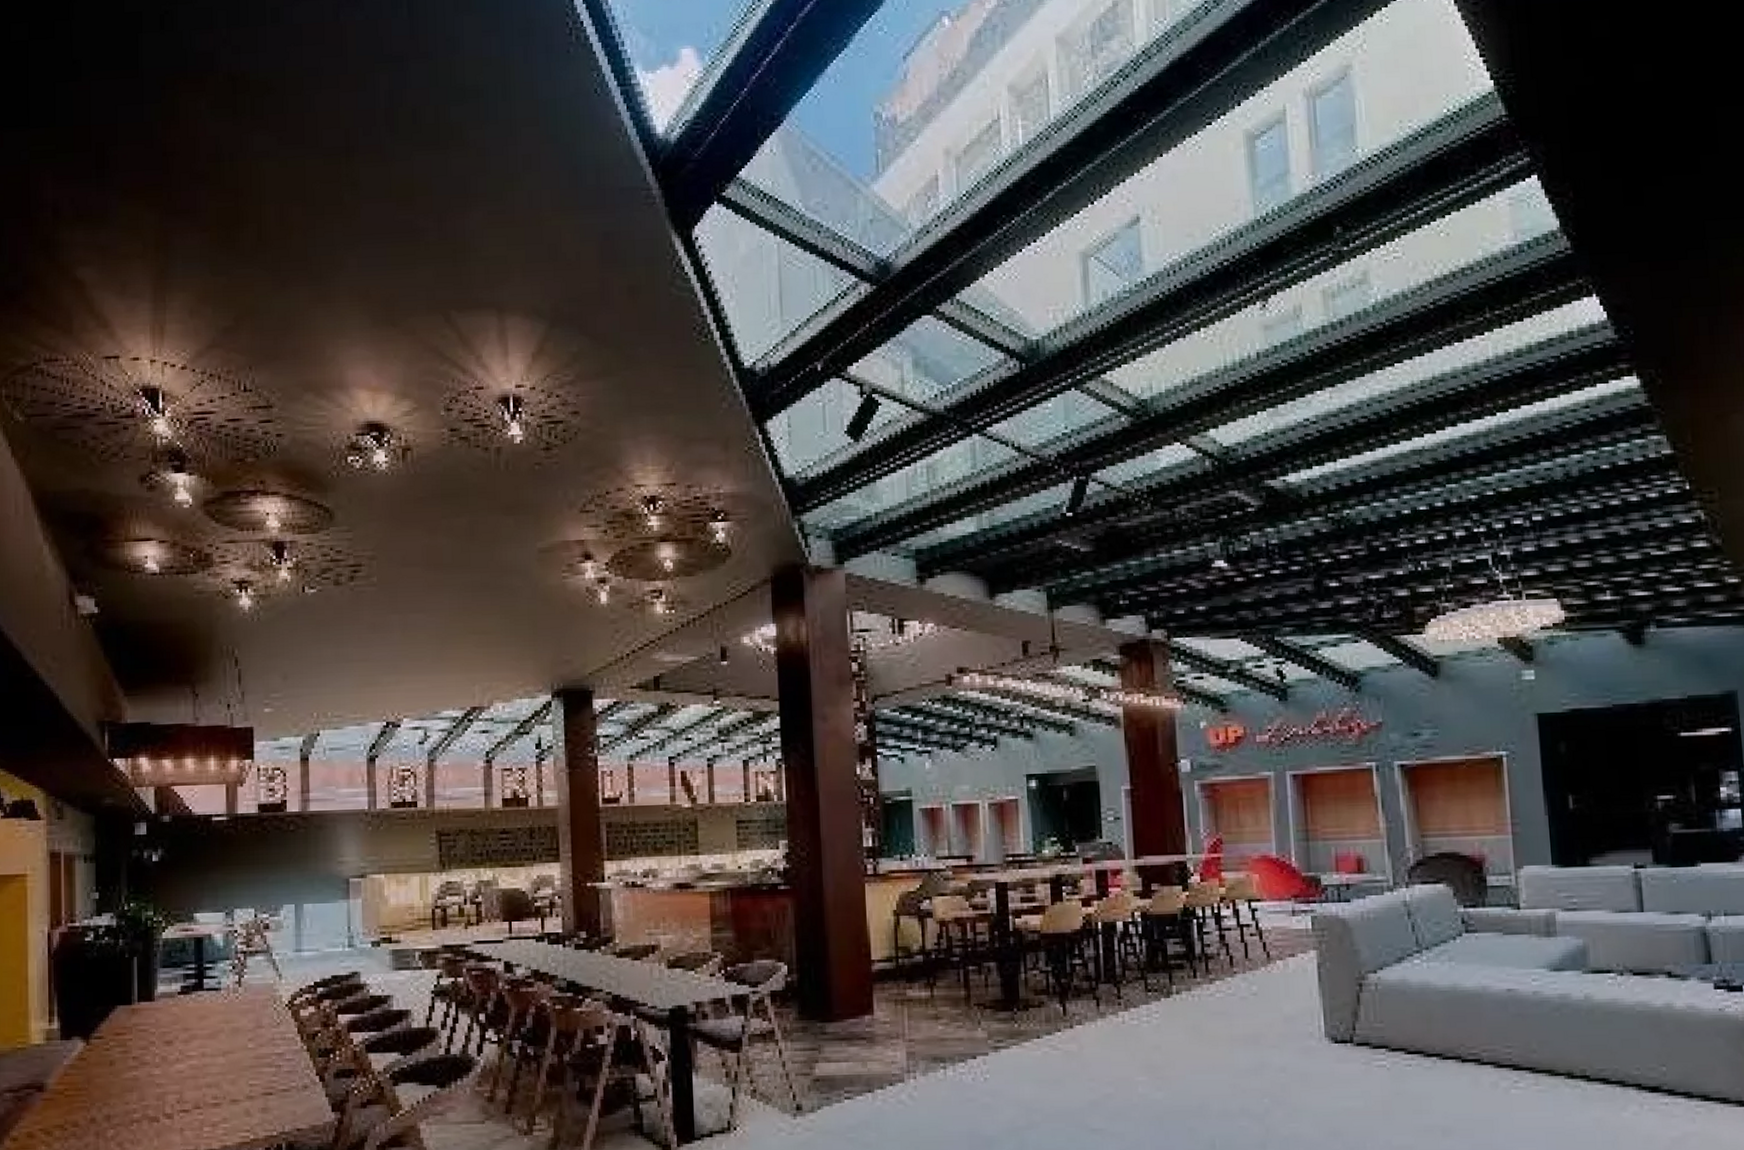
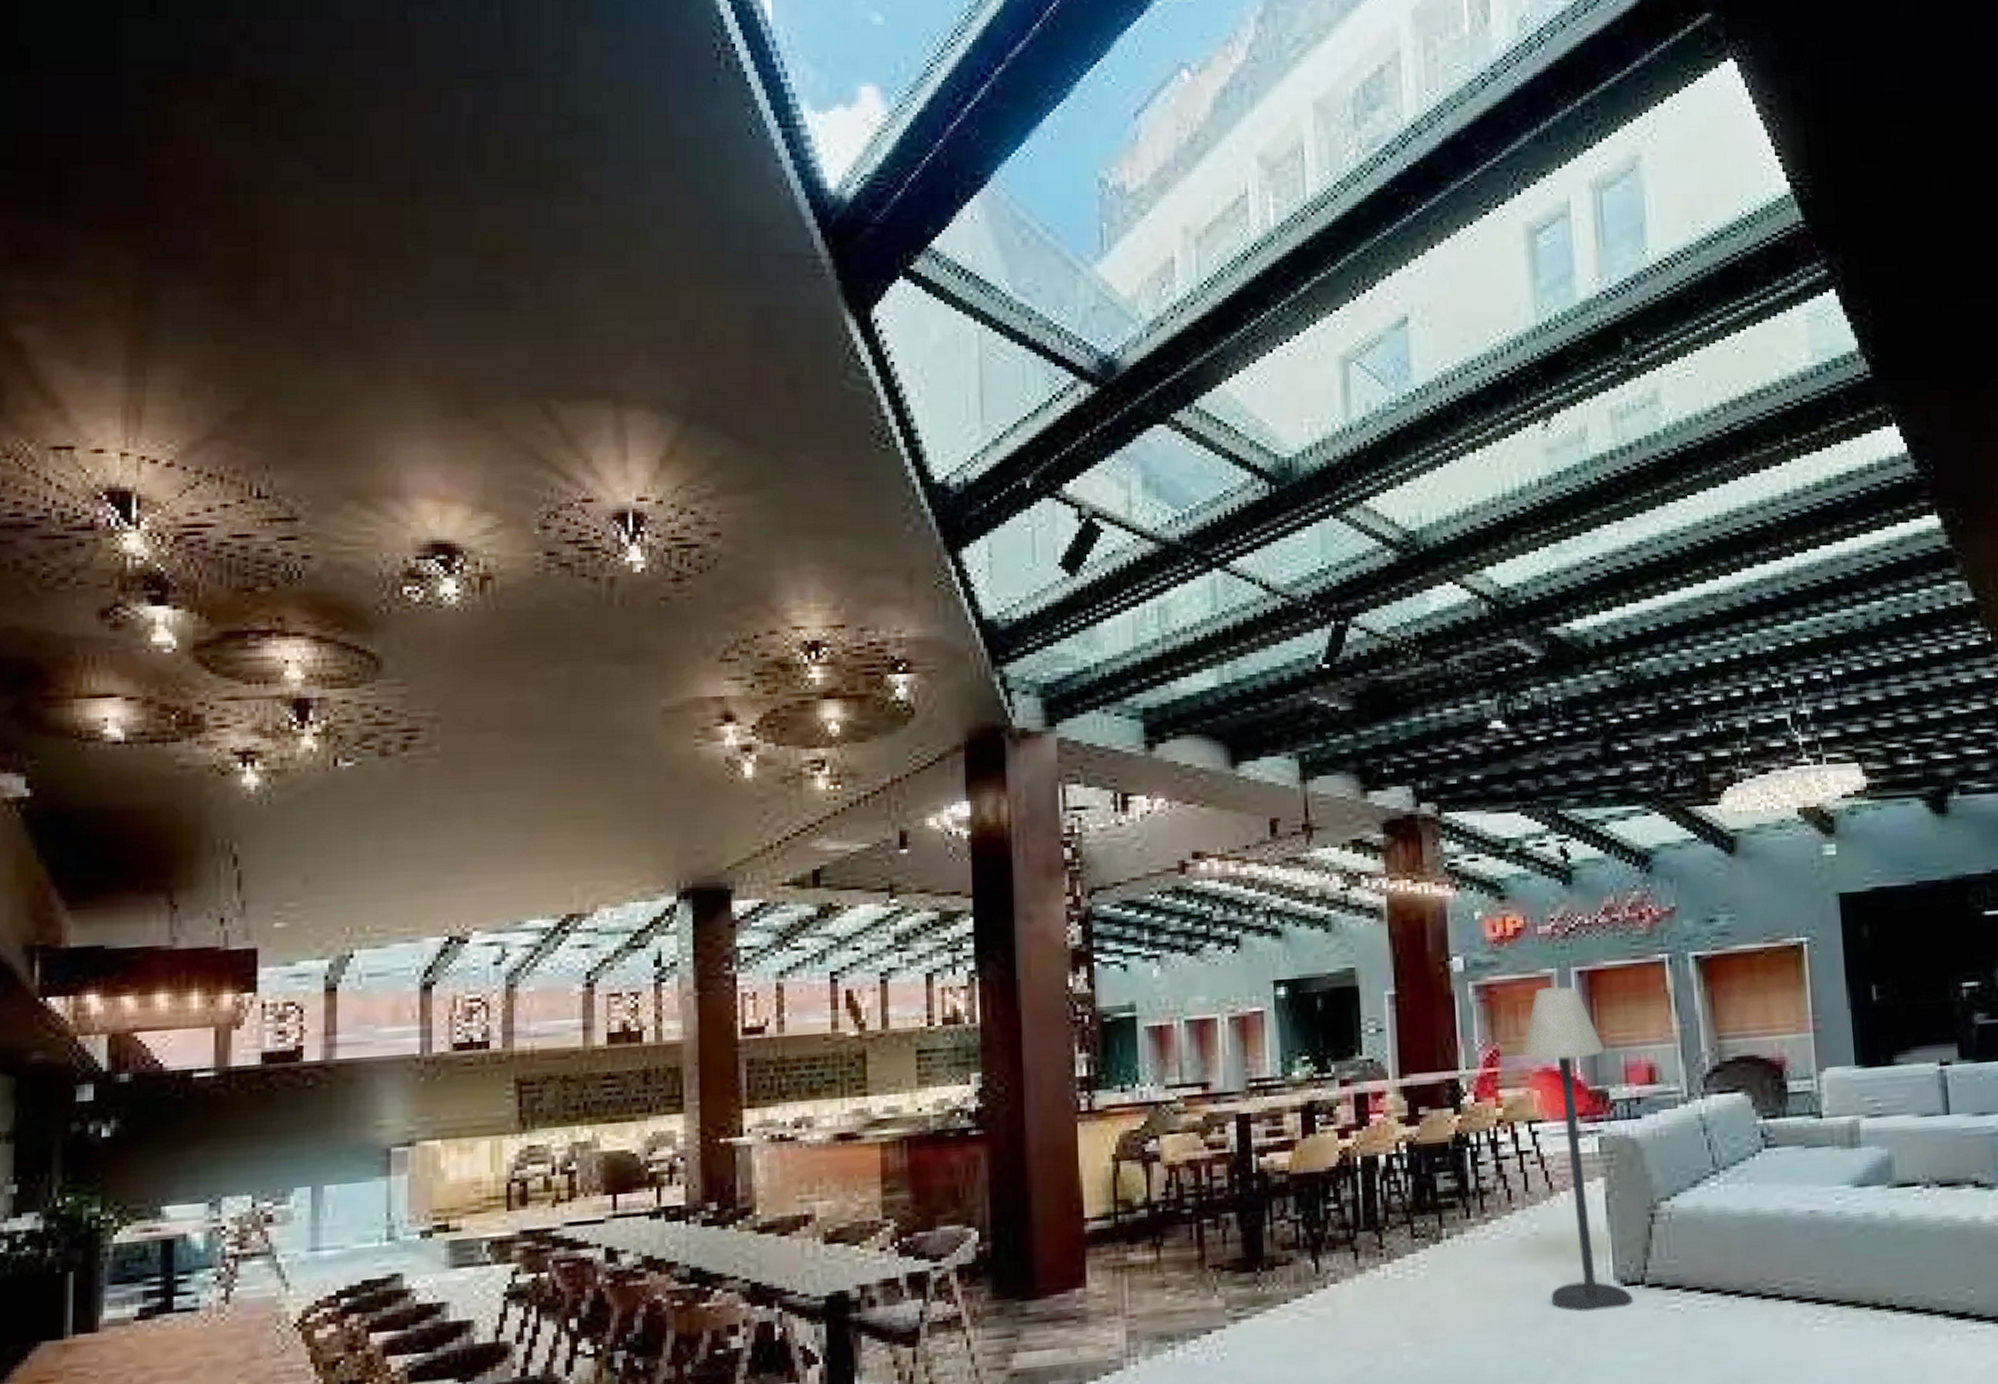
floor lamp: none [1243,787,1343,1063] -> present [1523,986,1634,1313]

